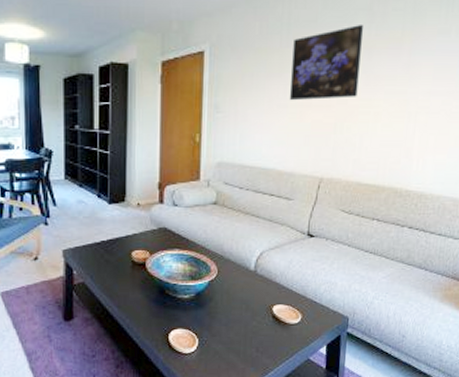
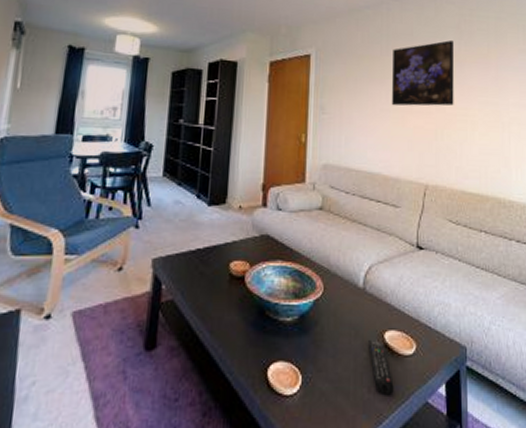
remote control: none [258,313,280,353] -> present [368,340,394,394]

